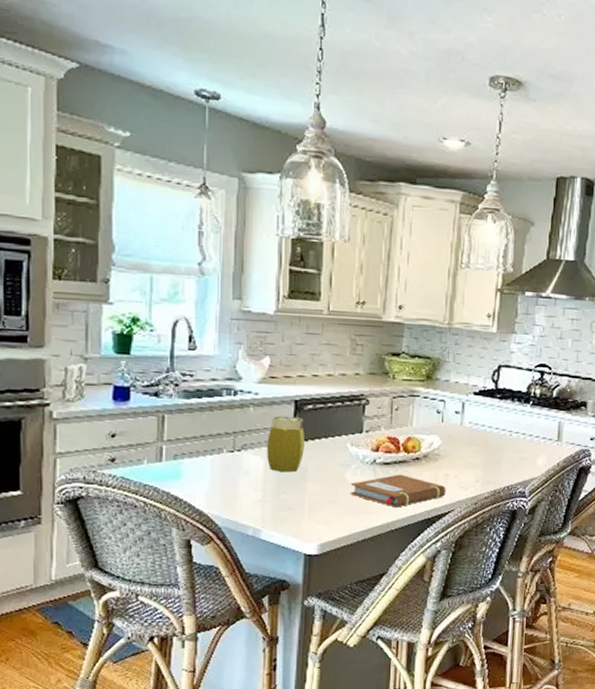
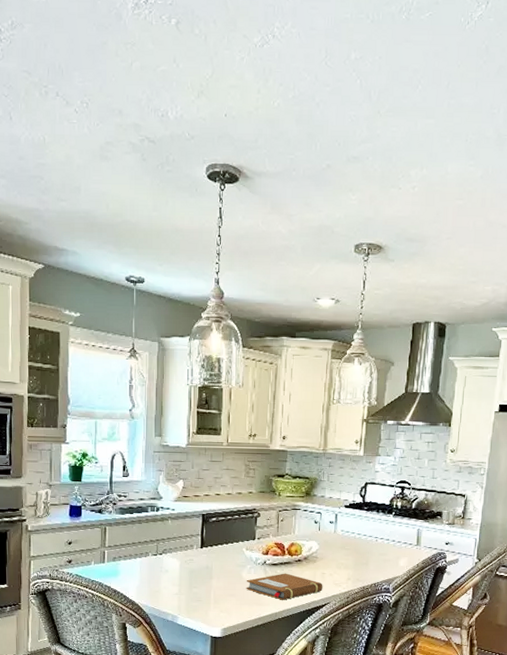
jar: present [267,415,305,473] -> none [182,526,210,571]

